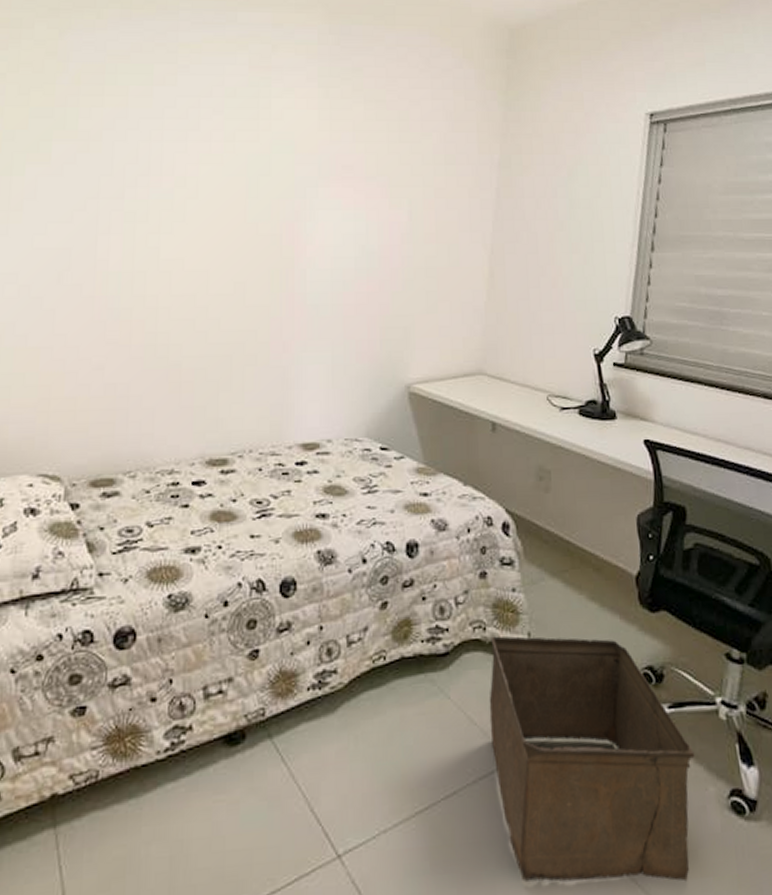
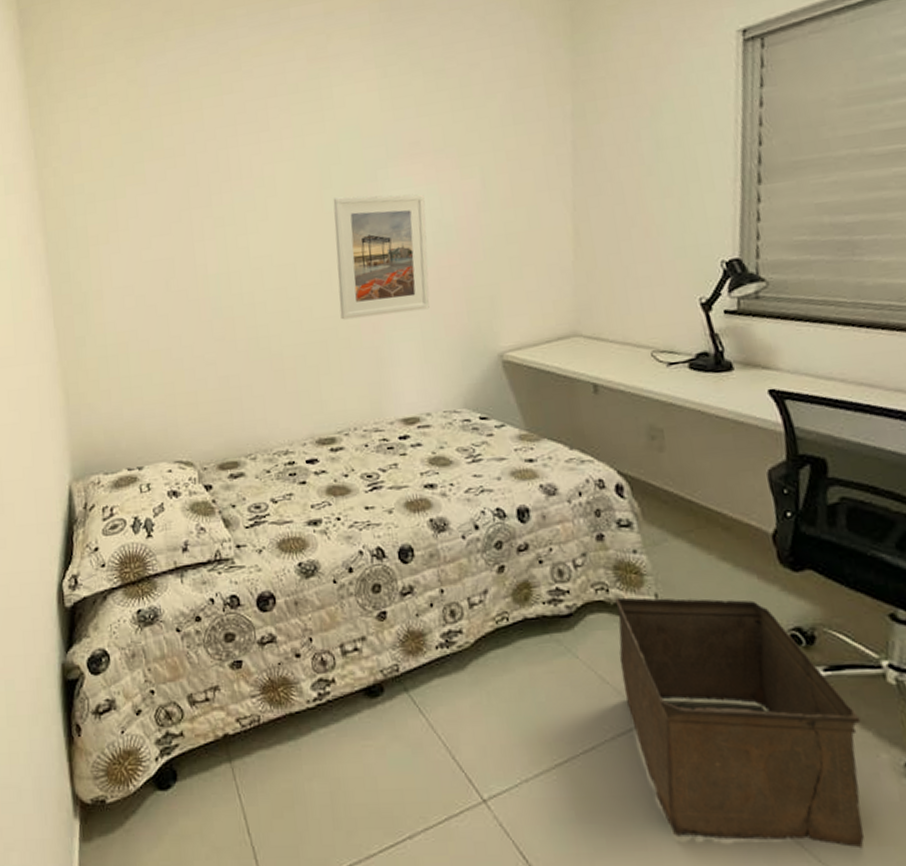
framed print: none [250,209,351,336] -> present [333,193,430,320]

